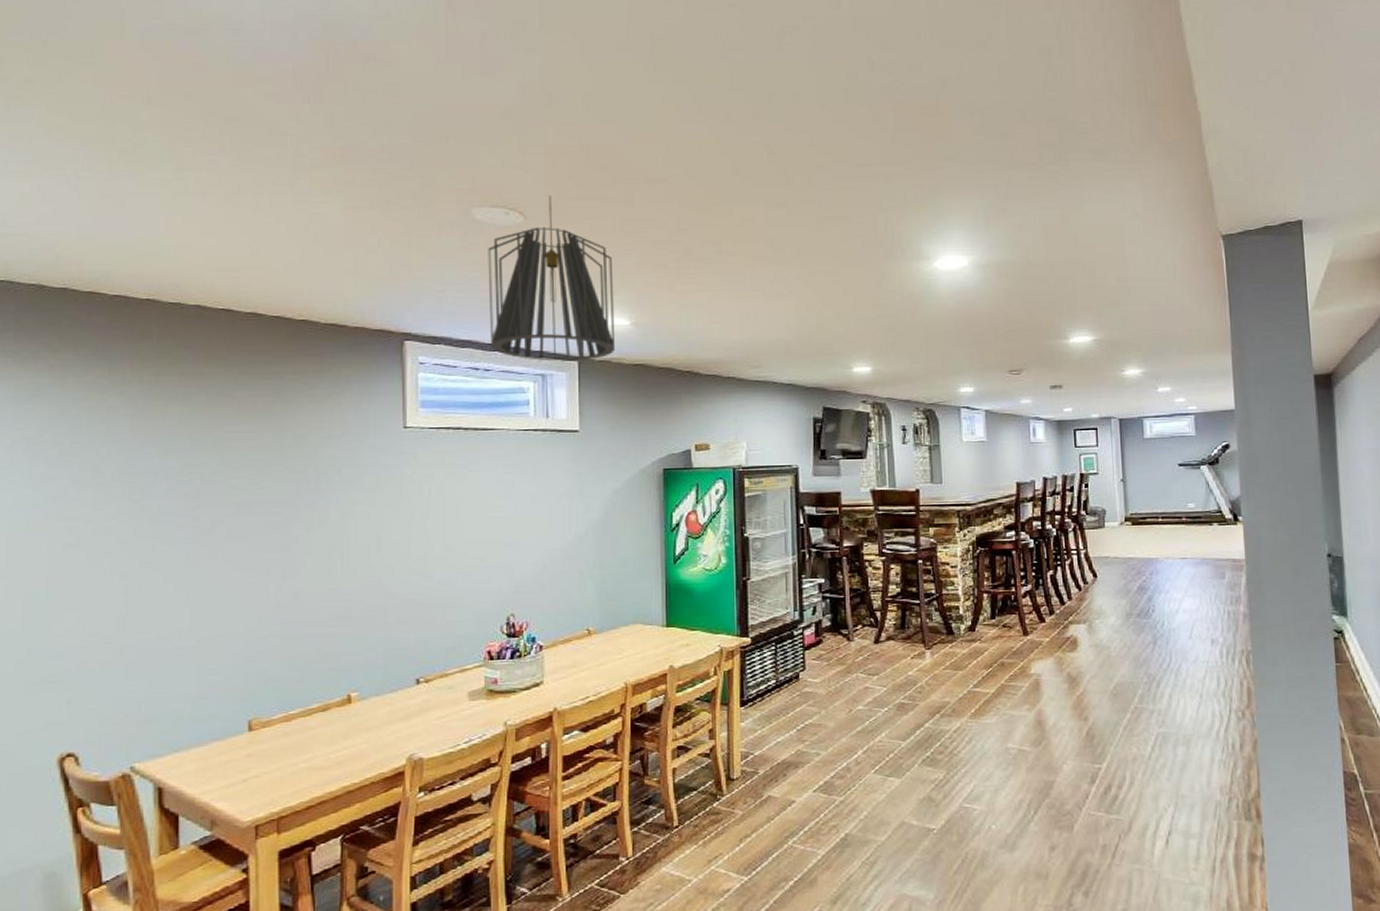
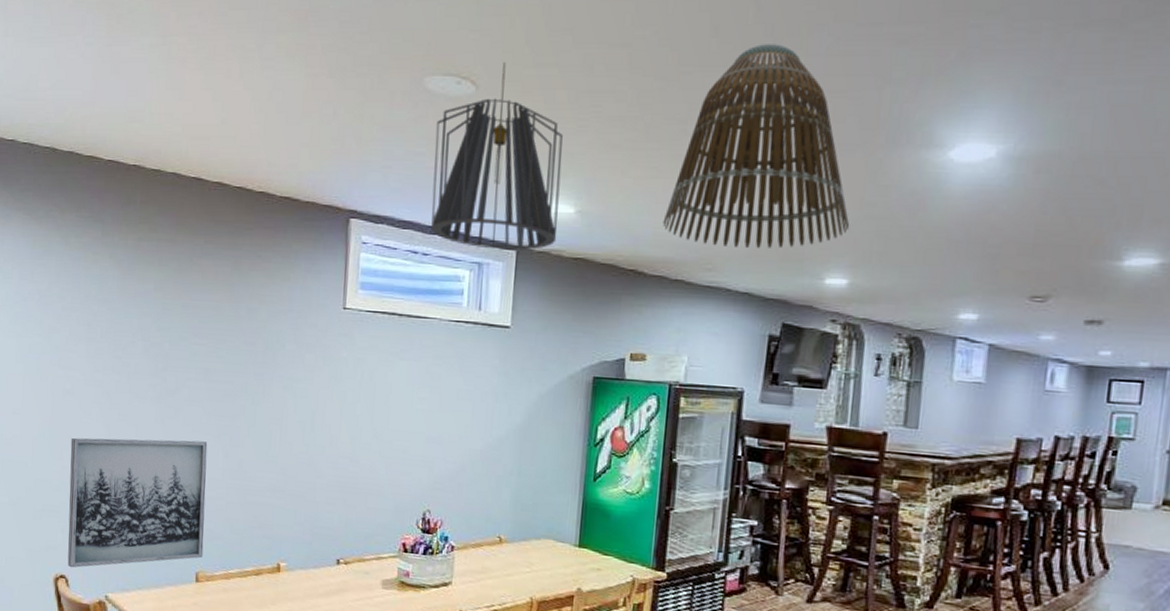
wall art: none [76,578,256,743] -> present [67,437,208,568]
lamp shade: none [711,180,867,347] -> present [662,44,850,249]

